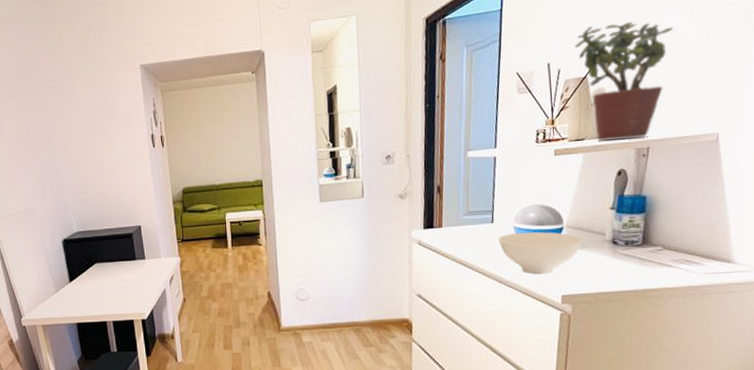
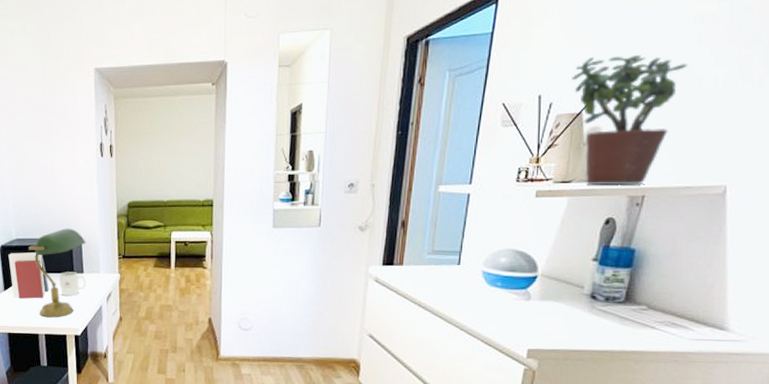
books: none [71,243,114,290] -> present [8,252,49,300]
desk lamp: none [90,217,146,305] -> present [28,228,87,318]
mug: none [122,259,149,282] -> present [59,272,87,296]
bowl: present [498,232,583,275] -> none [464,277,558,325]

